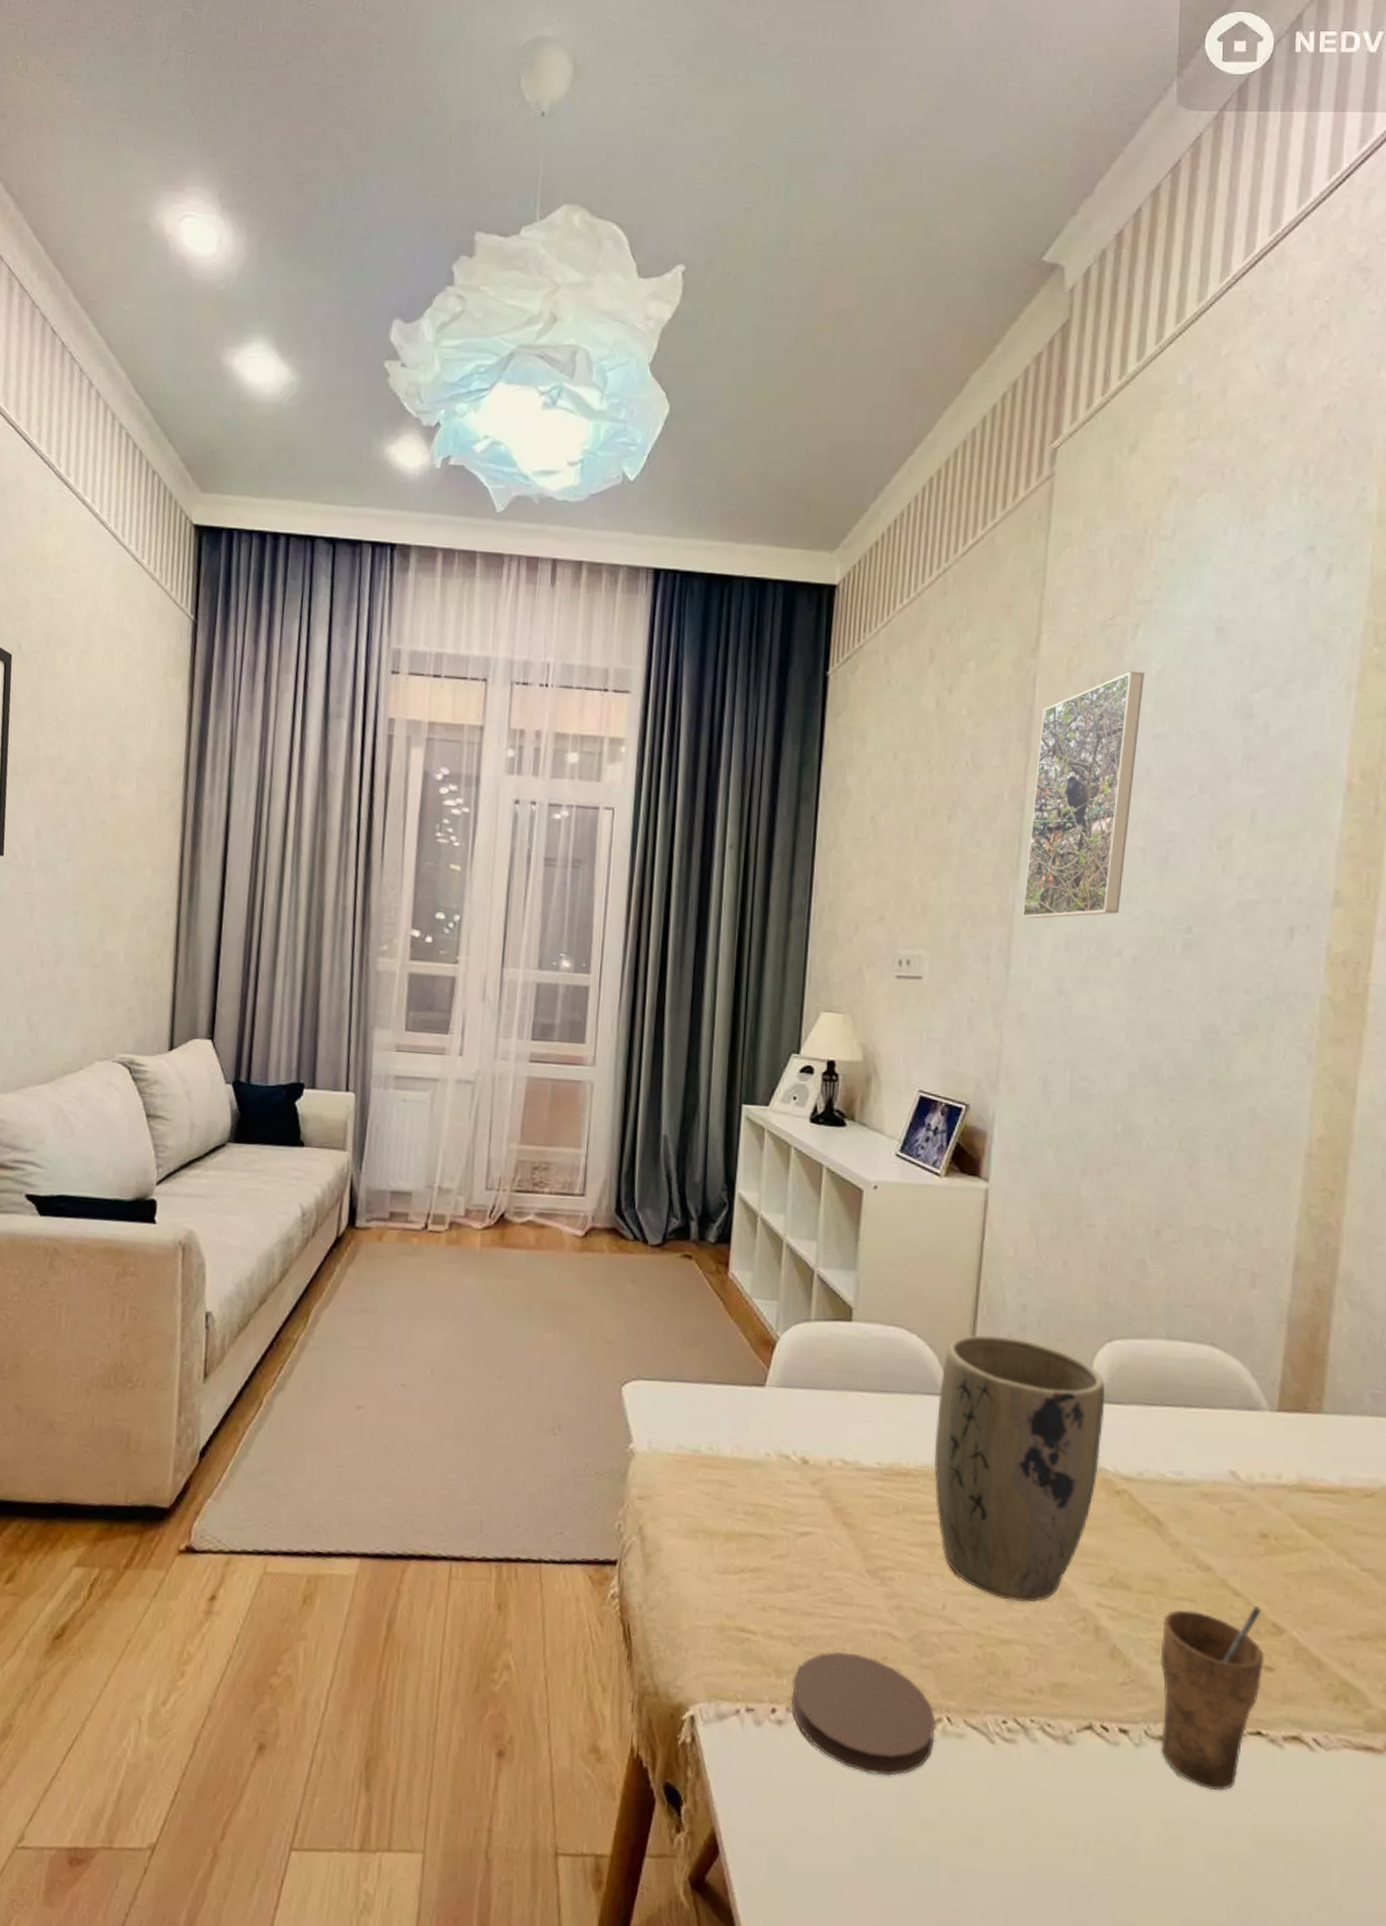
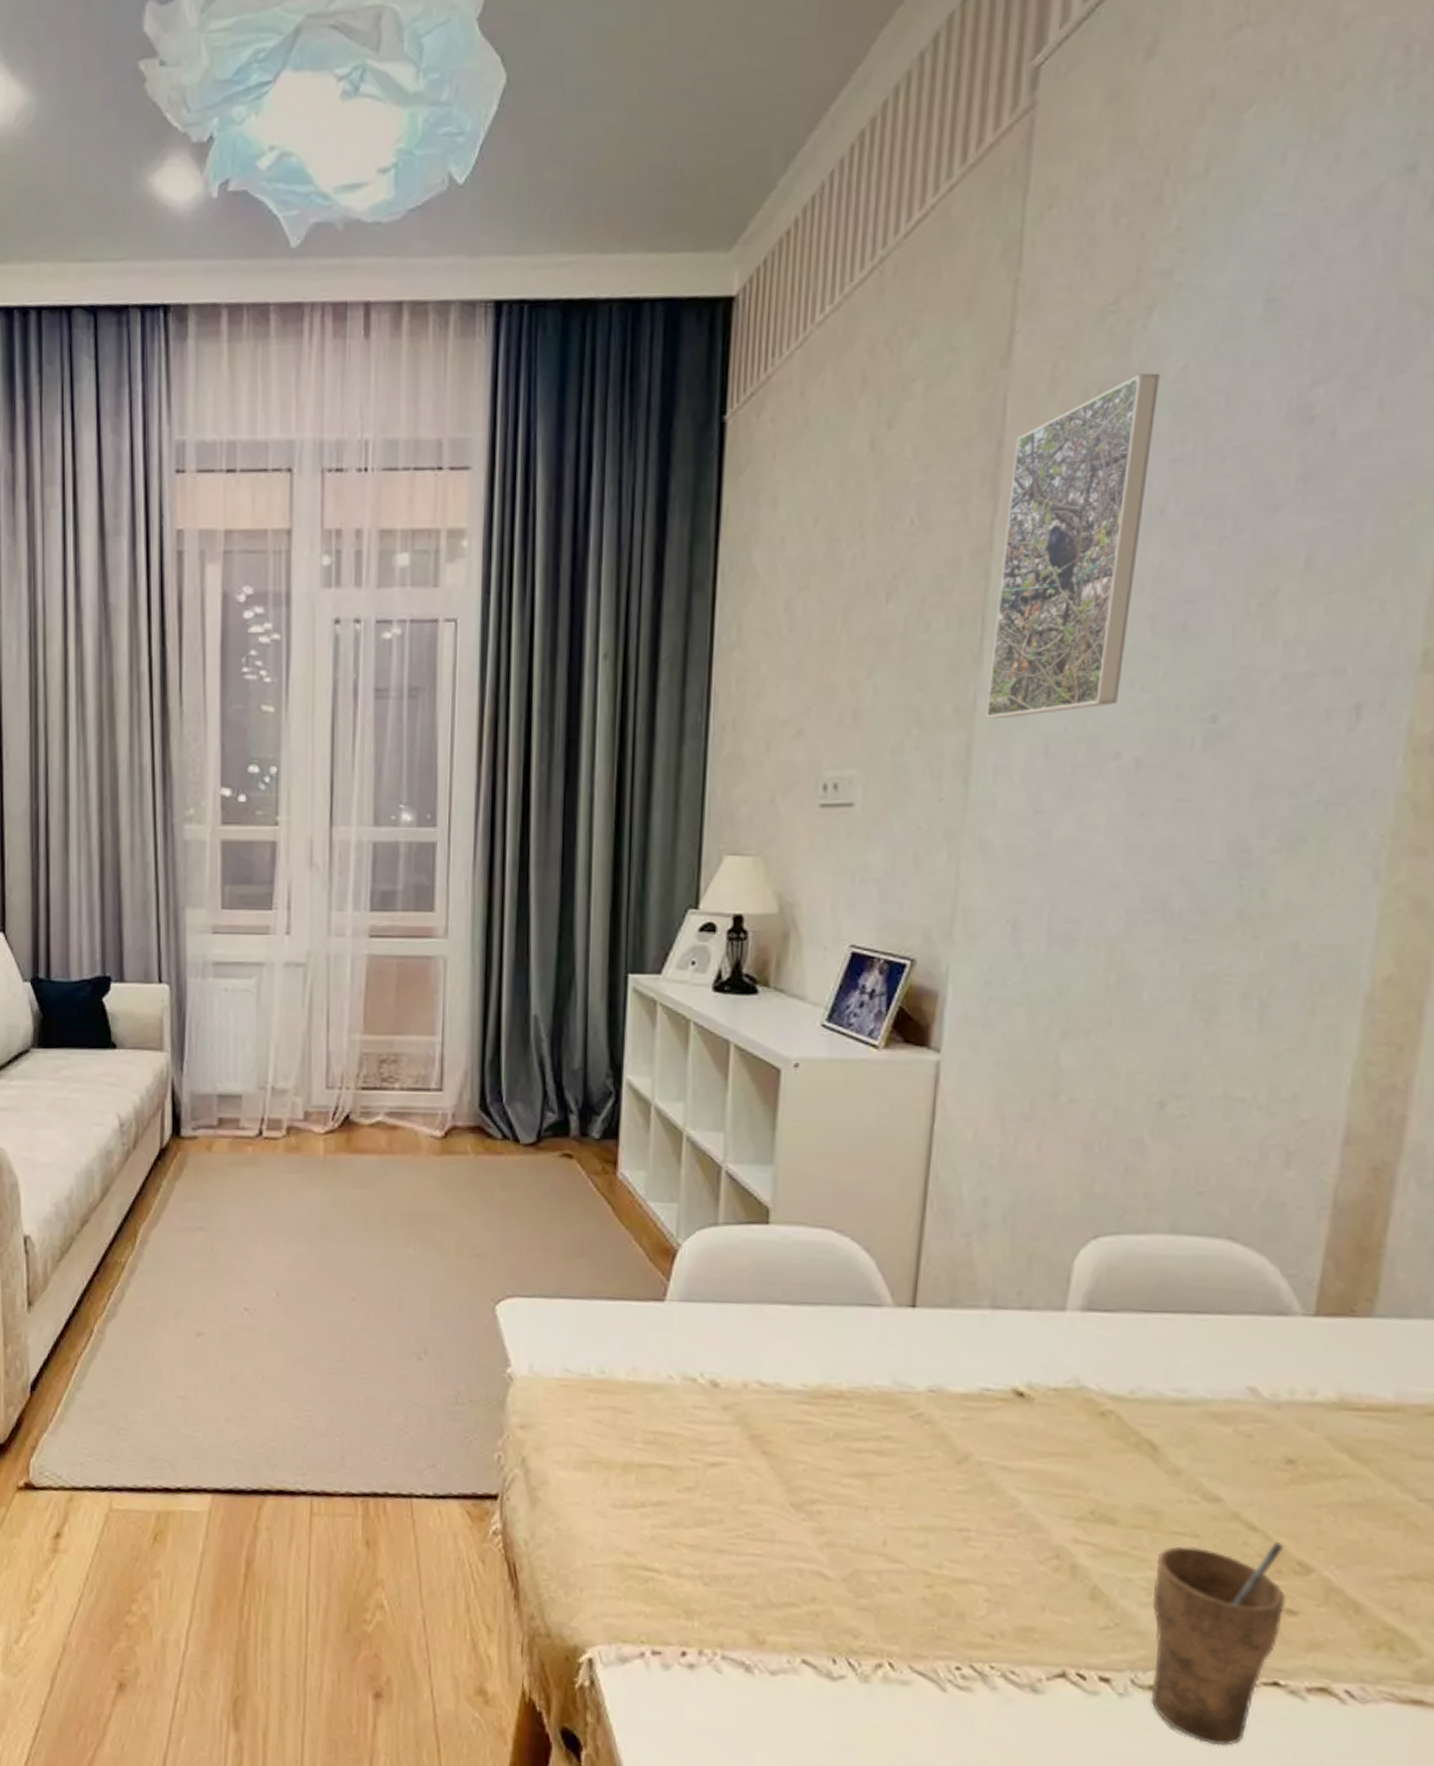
coaster: present [790,1652,936,1776] -> none [703,1592,875,1724]
plant pot: present [933,1334,1105,1603] -> none [871,1234,1088,1539]

